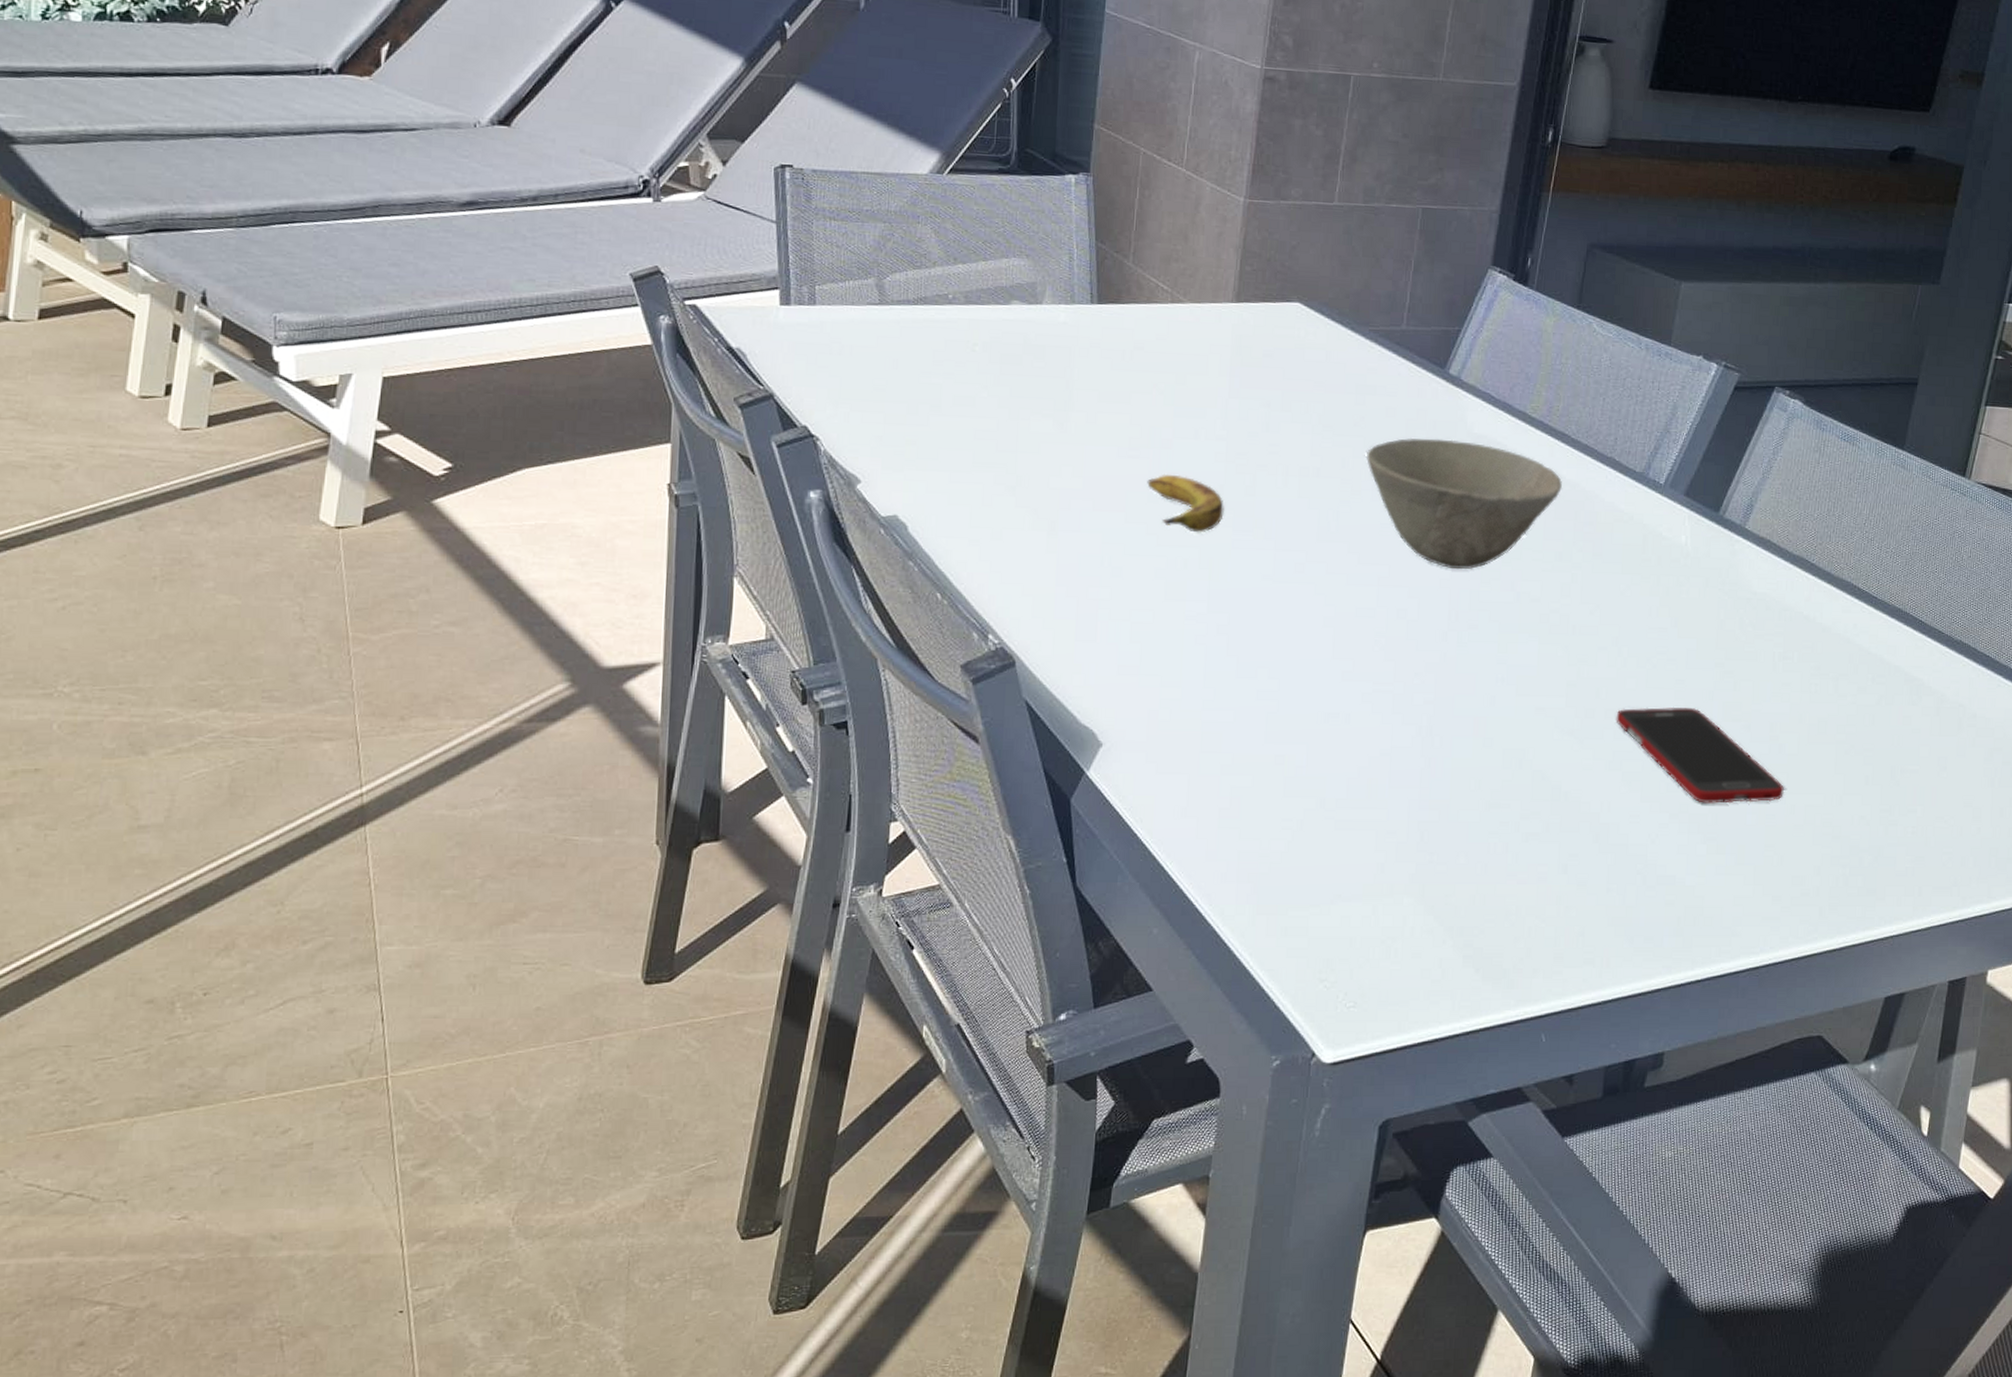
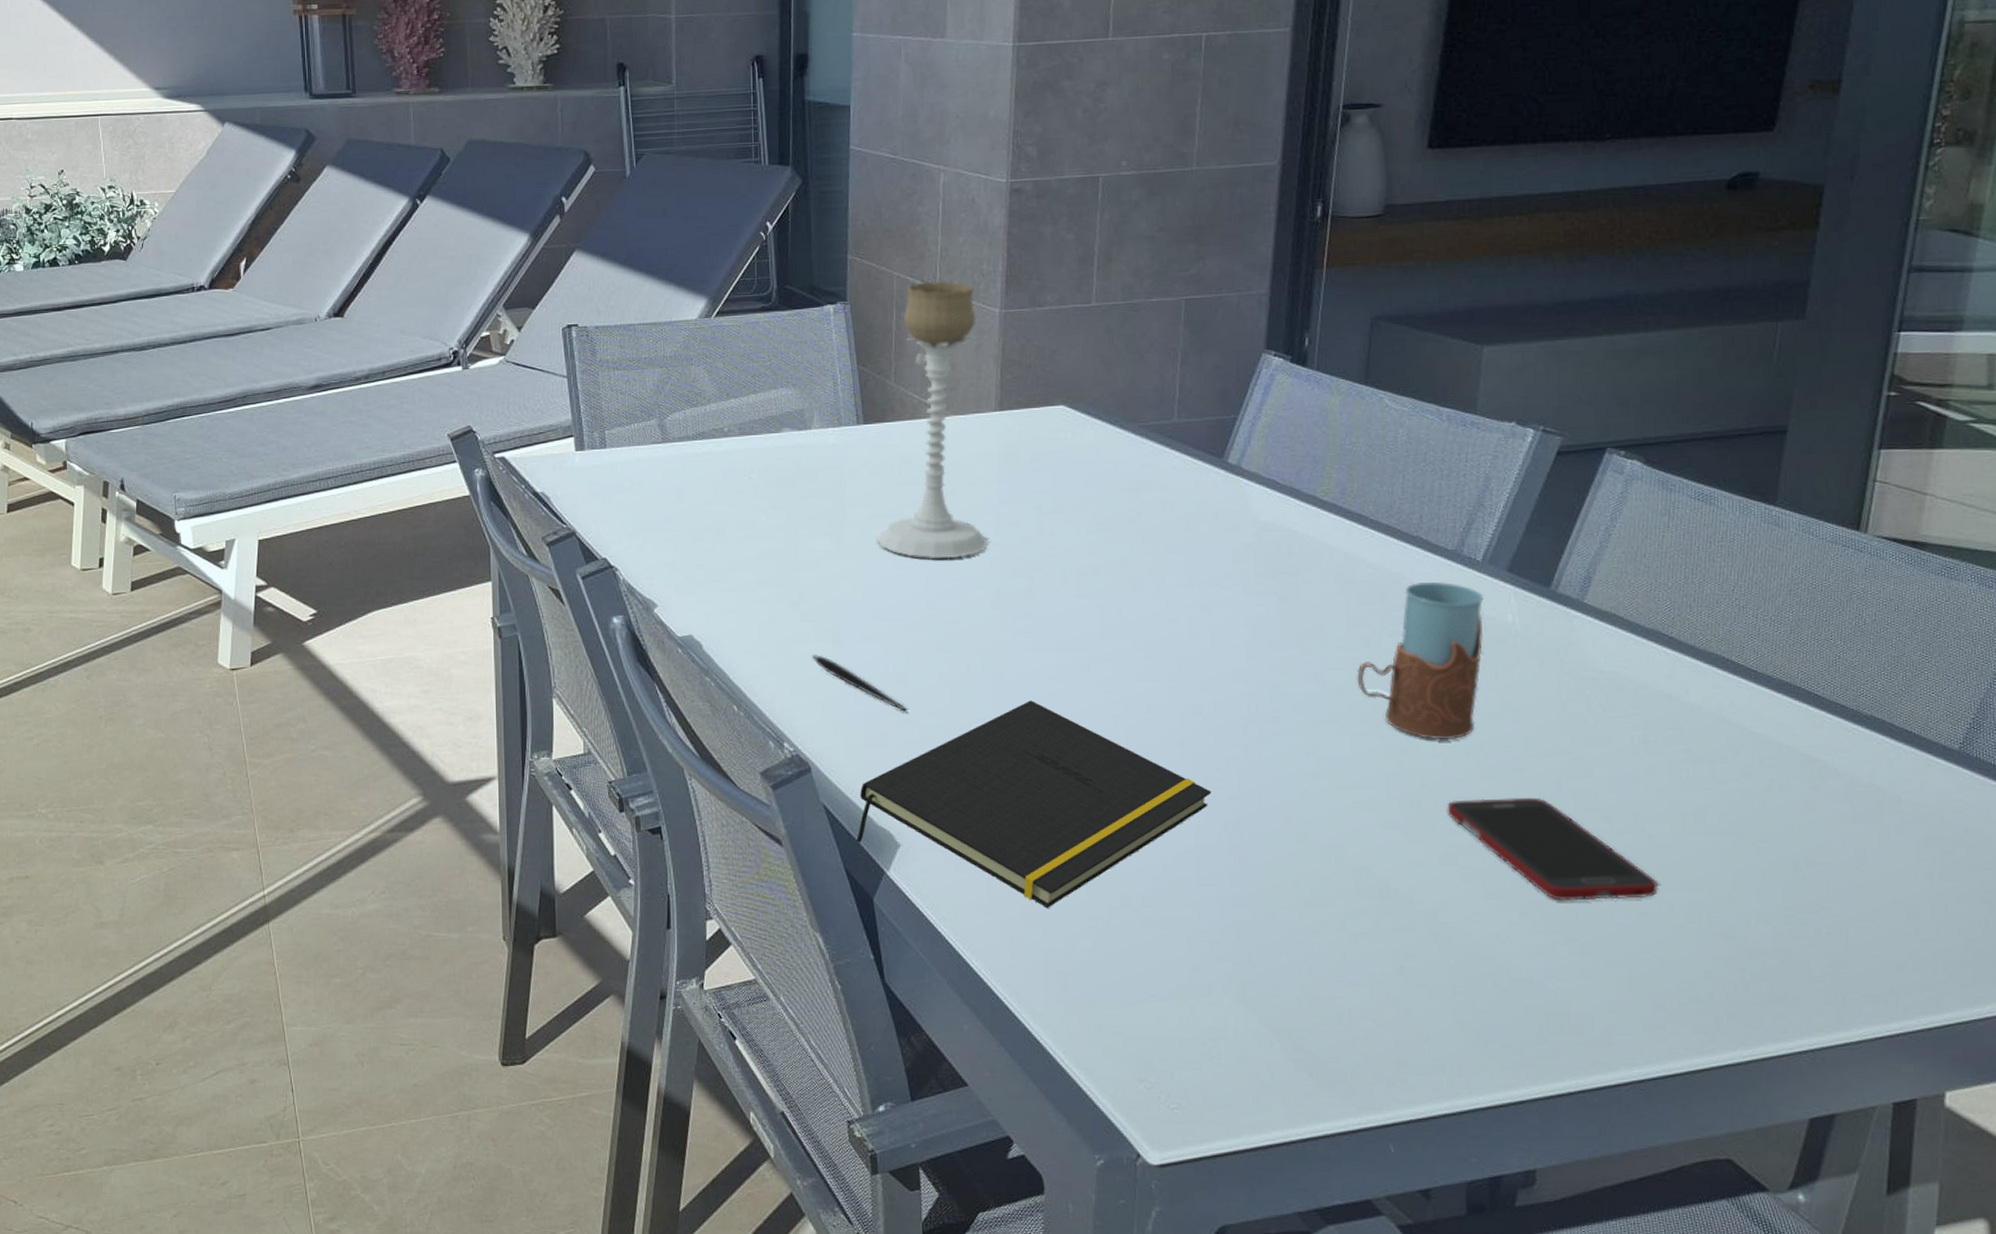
pen: none [1025,541,1121,606] -> present [812,653,908,712]
notepad: none [1057,599,1410,811] -> present [856,700,1212,909]
candle holder: none [1102,160,1222,451] -> present [877,280,988,560]
banana: present [1147,474,1224,533] -> none [925,582,1003,638]
bowl: present [1365,437,1563,570] -> none [1145,529,1365,662]
drinking glass: none [1548,501,1663,651] -> present [1357,581,1484,739]

